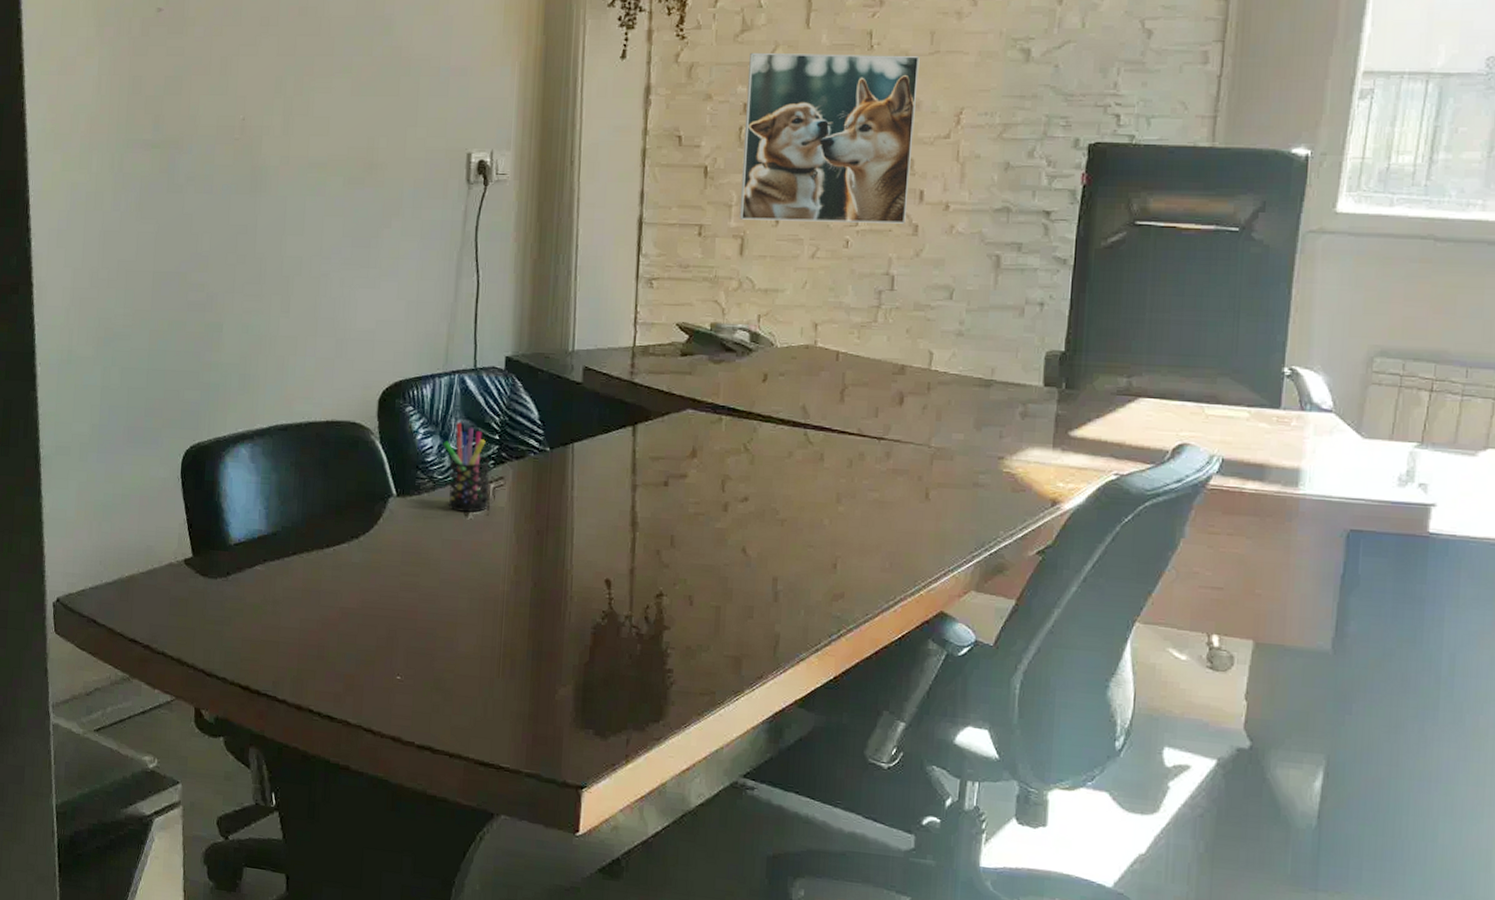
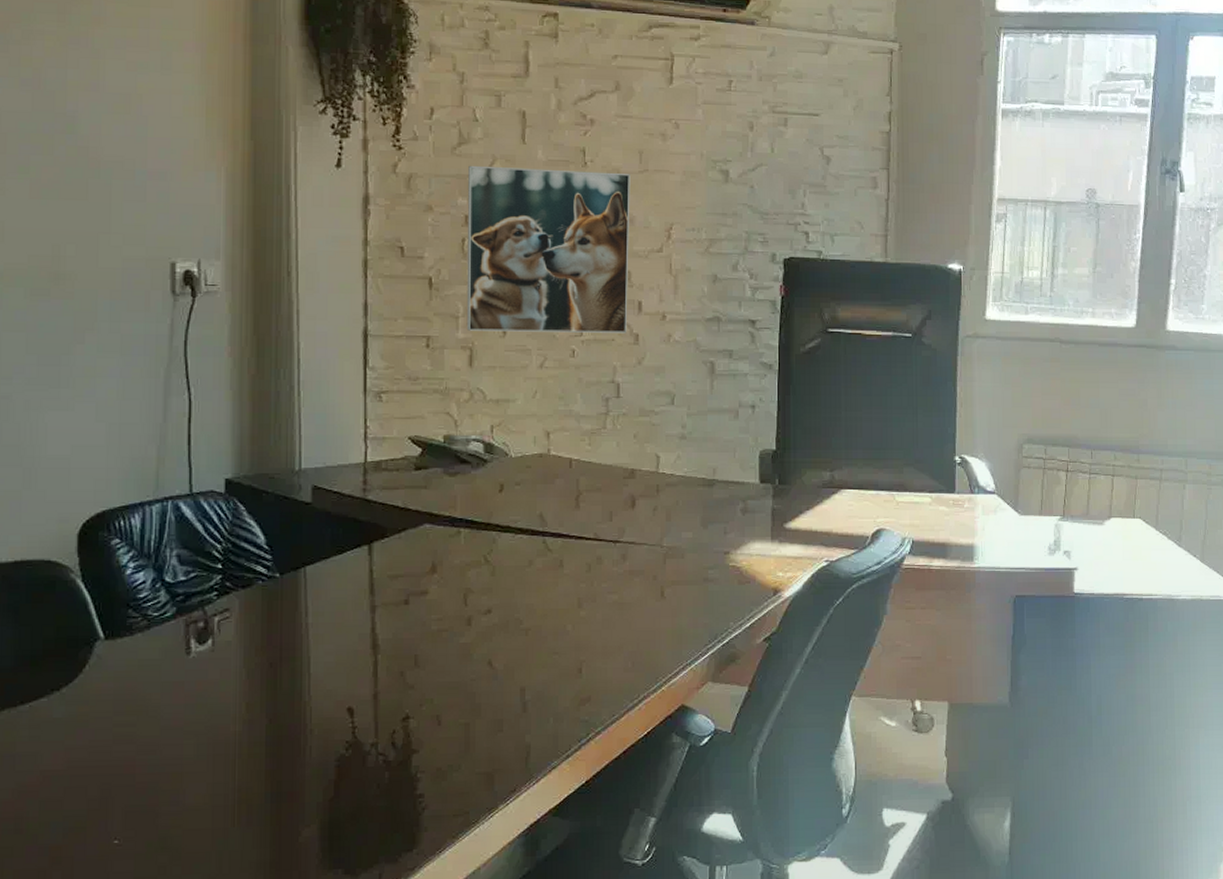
pen holder: present [443,422,491,513] -> none [157,553,214,651]

